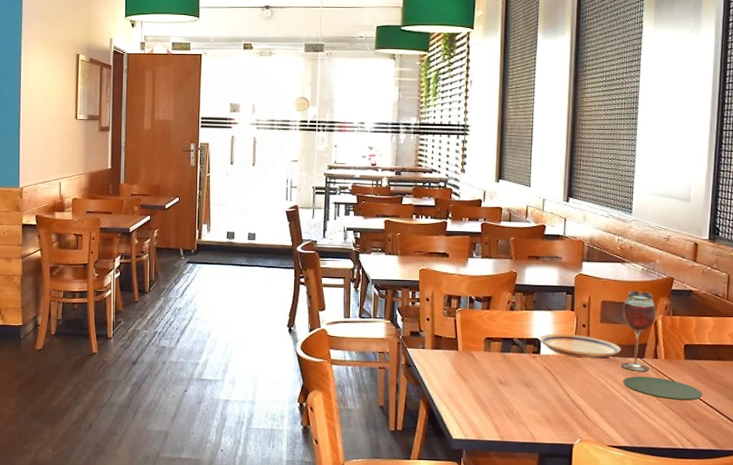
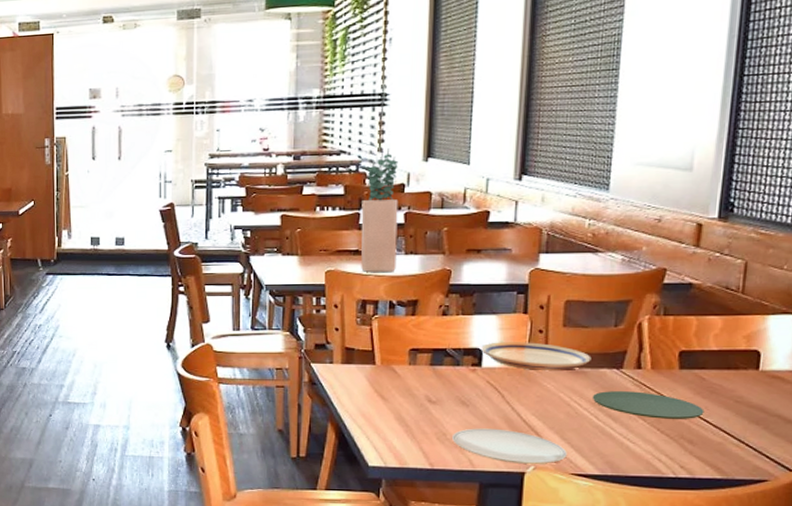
vase: none [447,170,477,273] -> present [360,148,399,273]
plate: none [518,406,605,437] -> present [452,428,567,464]
wineglass: present [621,291,657,372] -> none [590,287,641,385]

